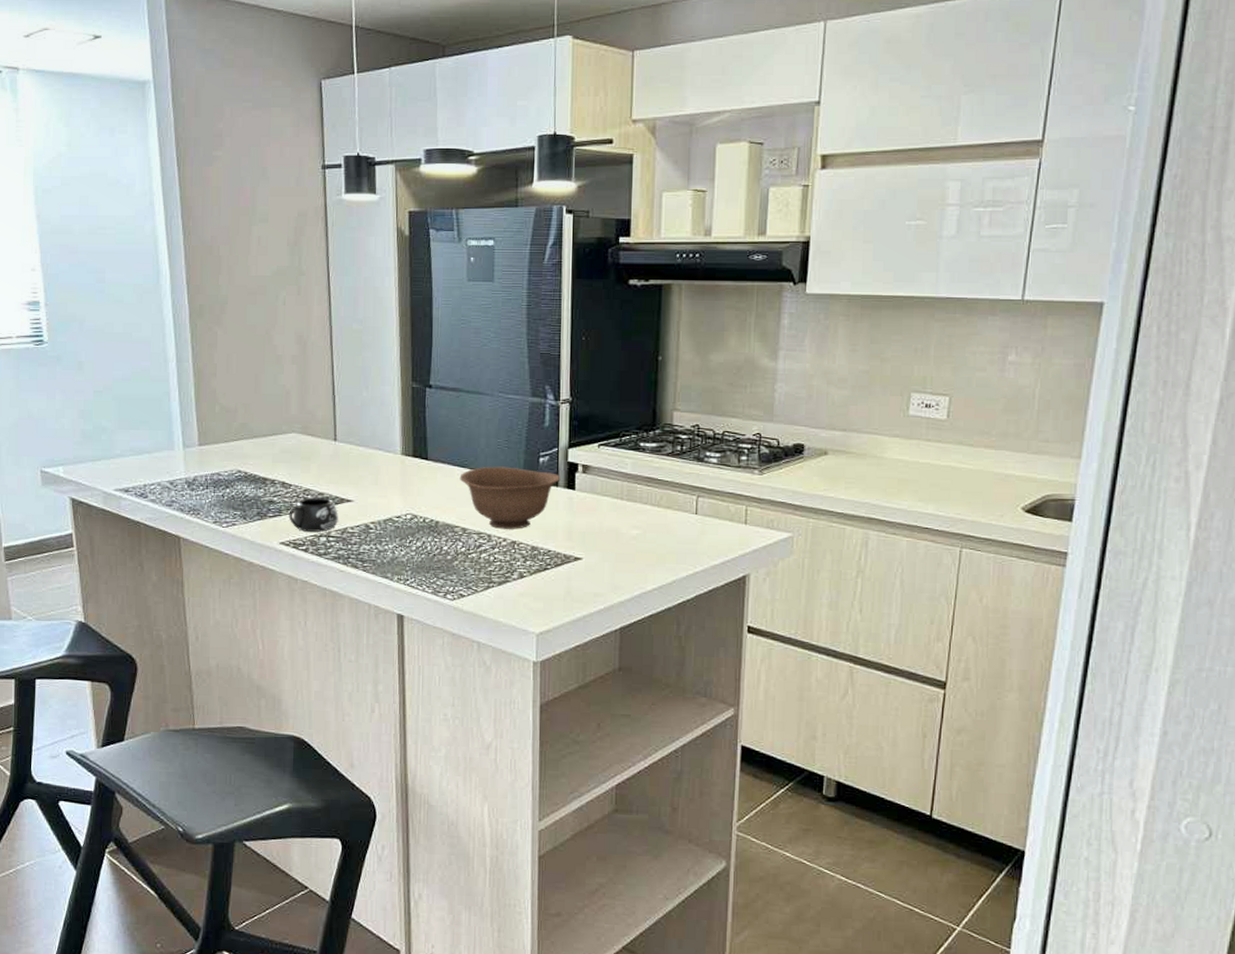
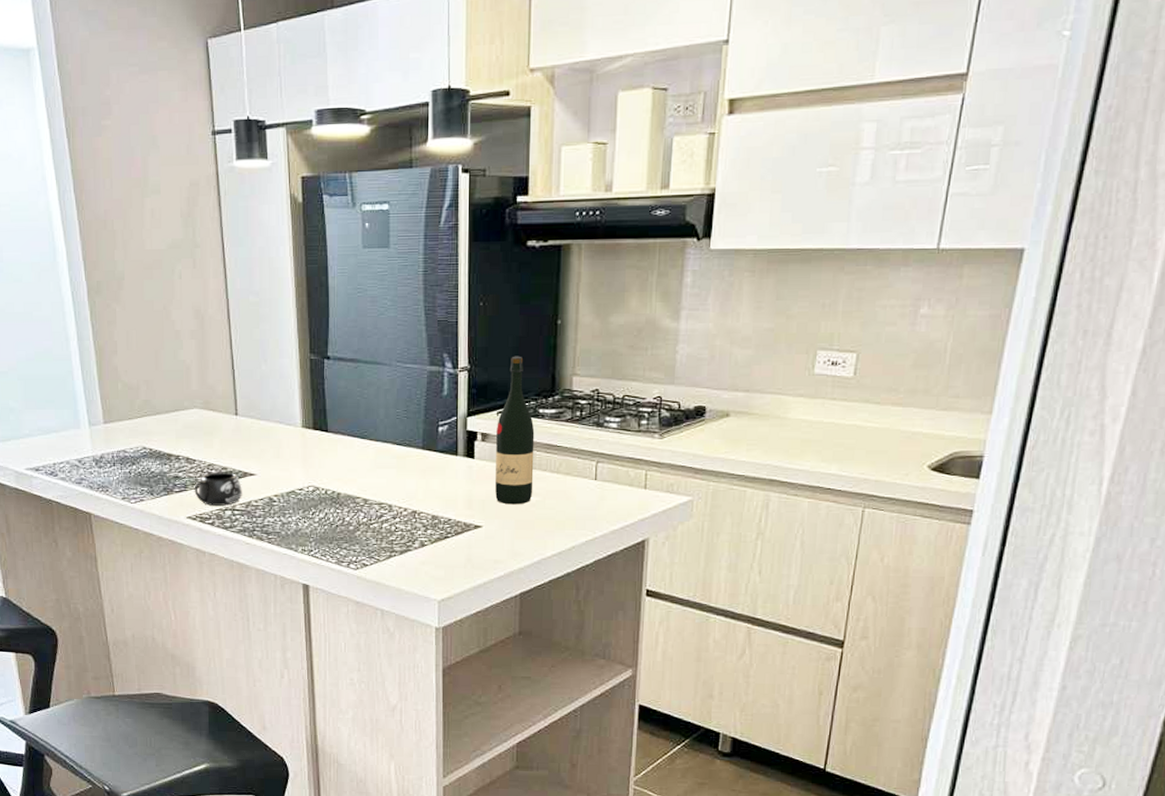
bowl: present [459,466,561,529] -> none [360,437,460,499]
wine bottle: none [596,390,636,537] -> present [495,356,535,505]

